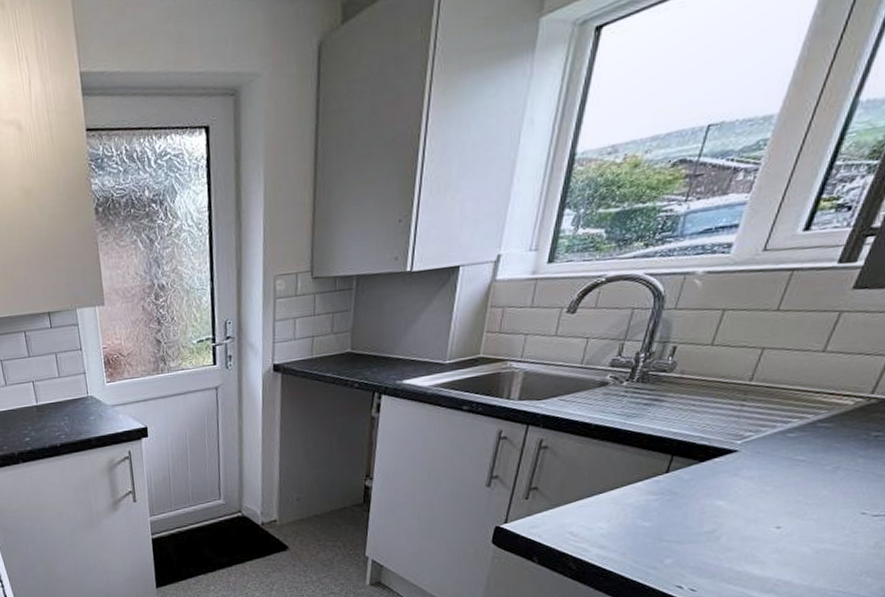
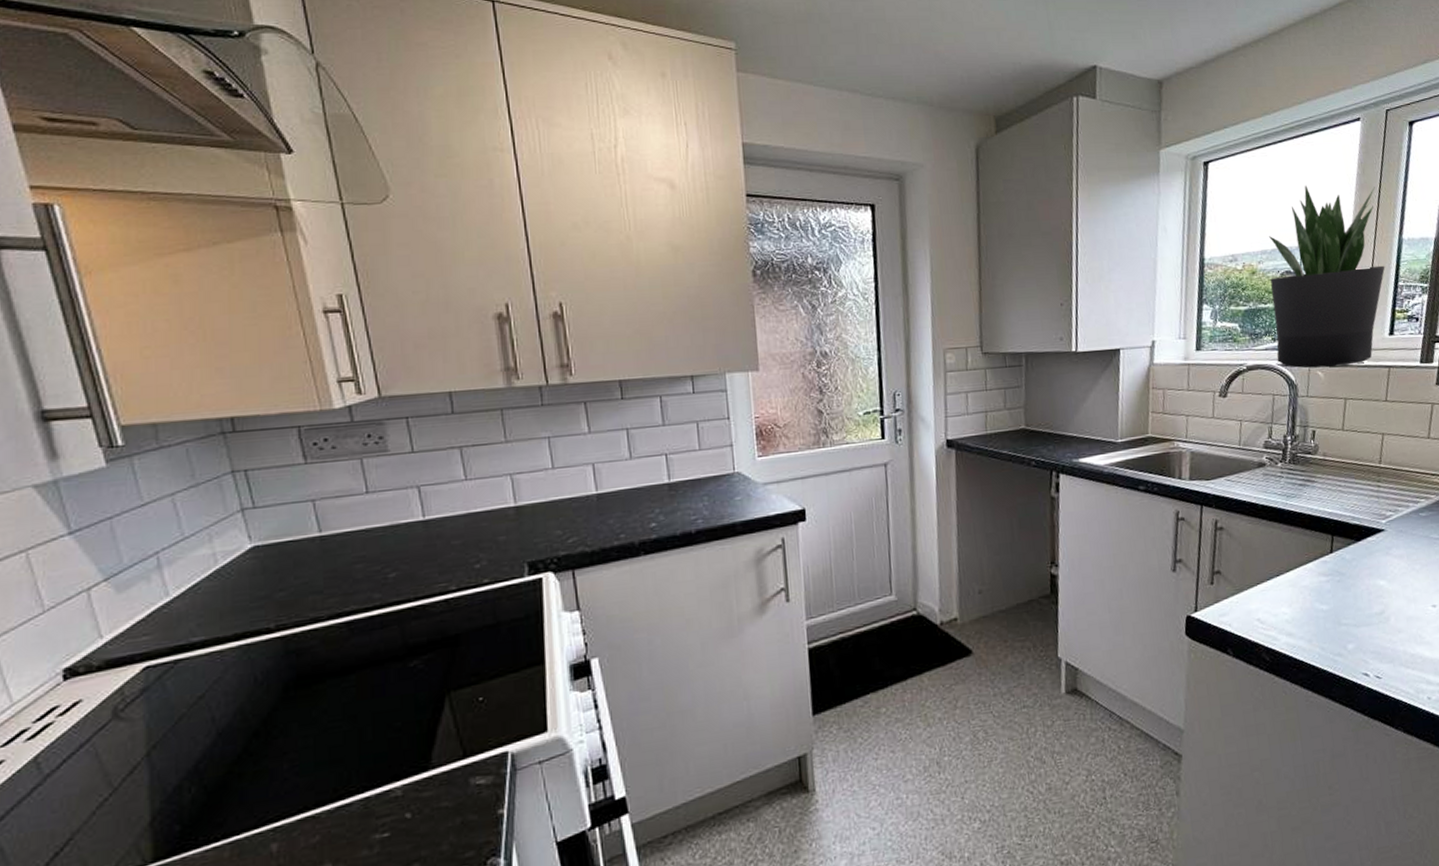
planter: none [646,31,836,276] -> present [1269,185,1385,368]

